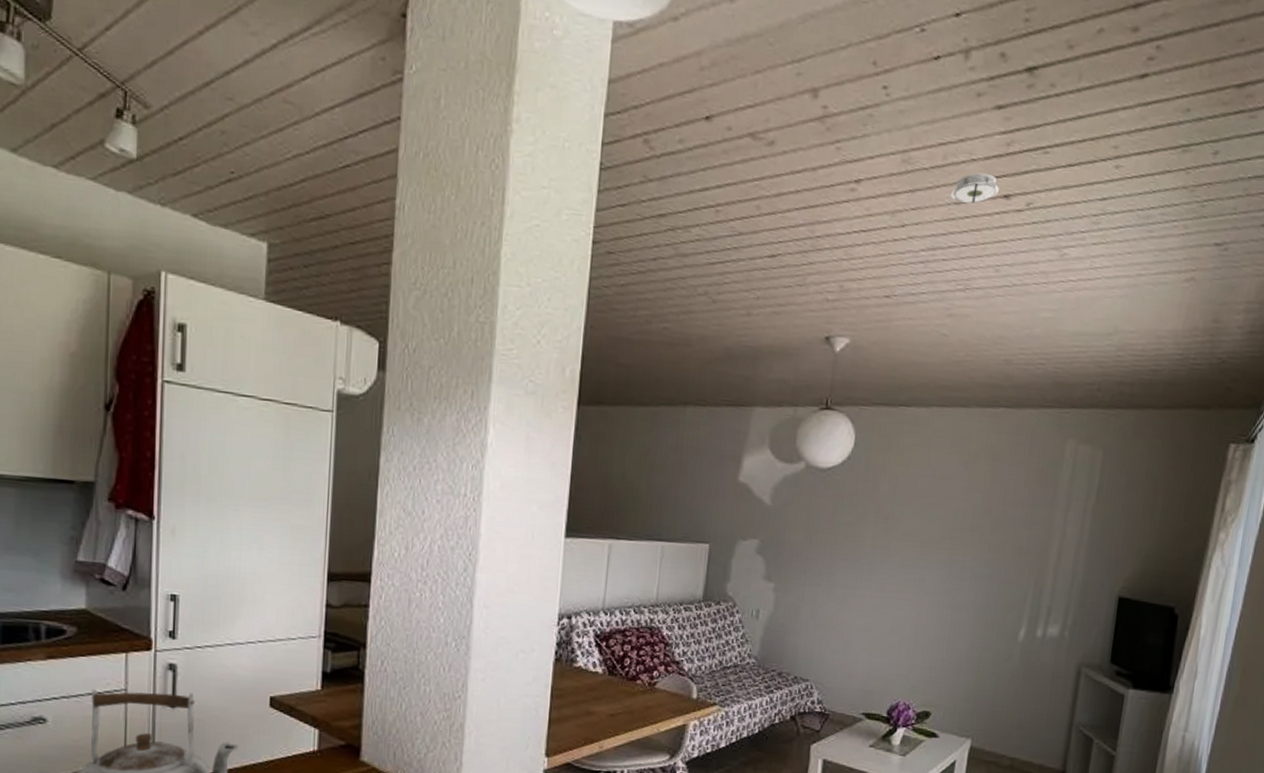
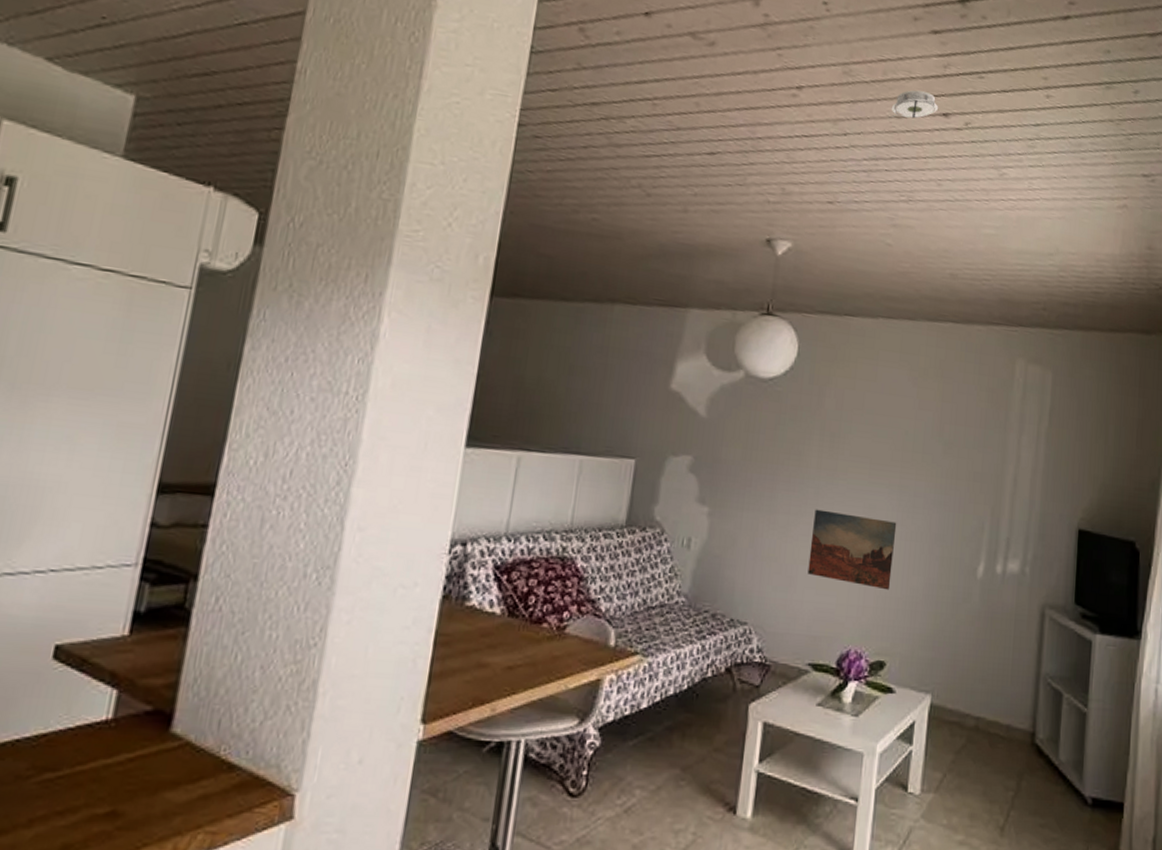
wall art: none [862,583,945,652] -> present [807,509,897,591]

